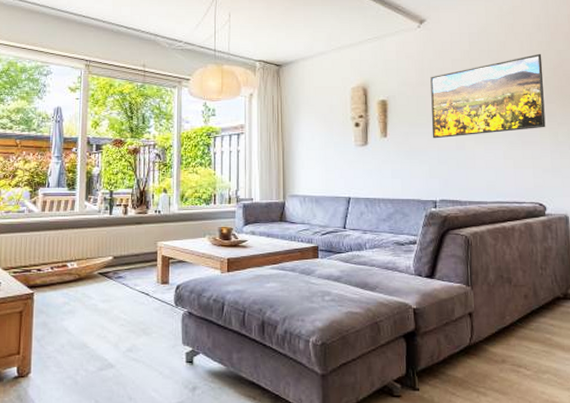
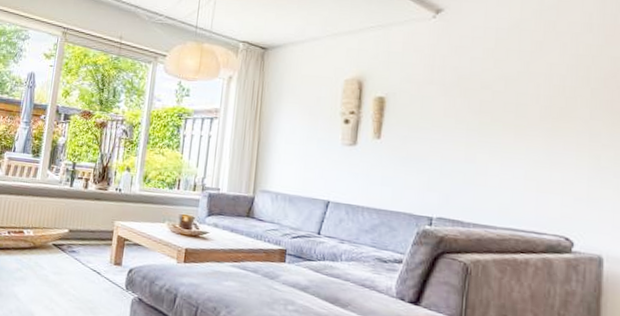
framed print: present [430,53,546,139] -> none [436,58,590,149]

